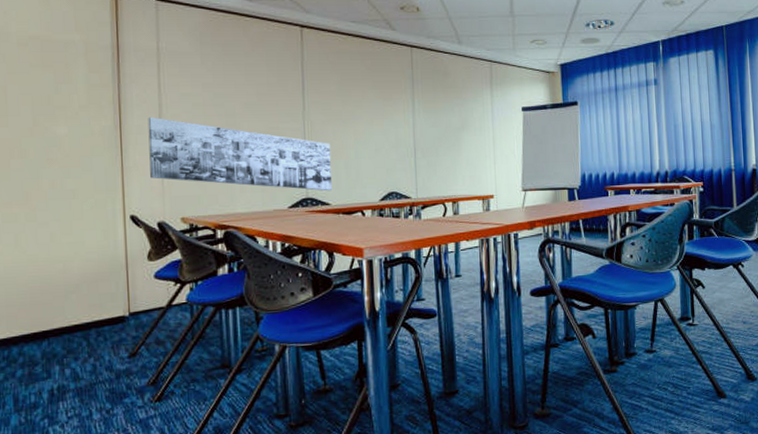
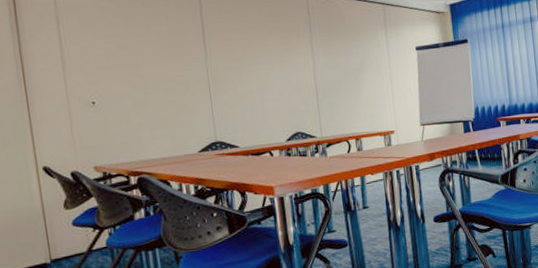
wall art: present [148,117,332,191] -> none [51,70,239,135]

